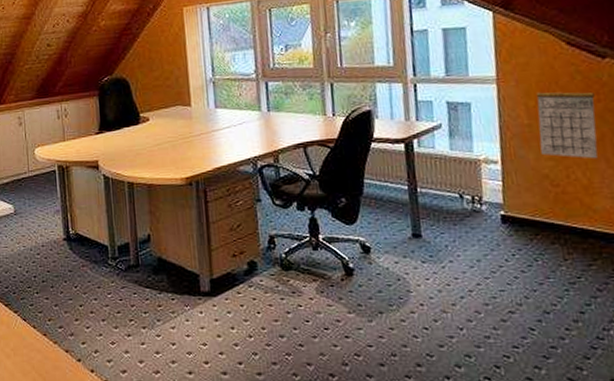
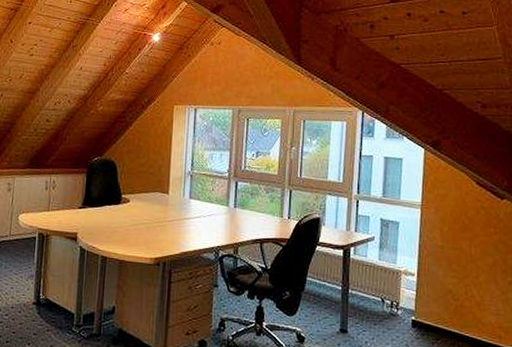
calendar: present [536,92,598,159] -> none [448,220,493,281]

